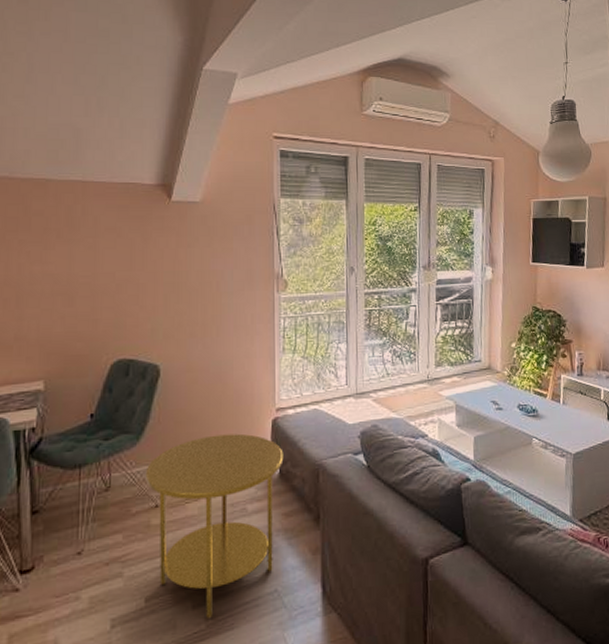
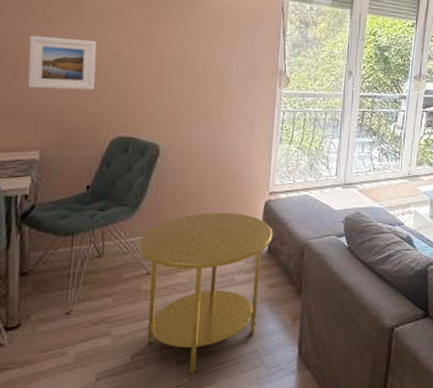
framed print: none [29,262,93,316] -> present [27,35,97,90]

